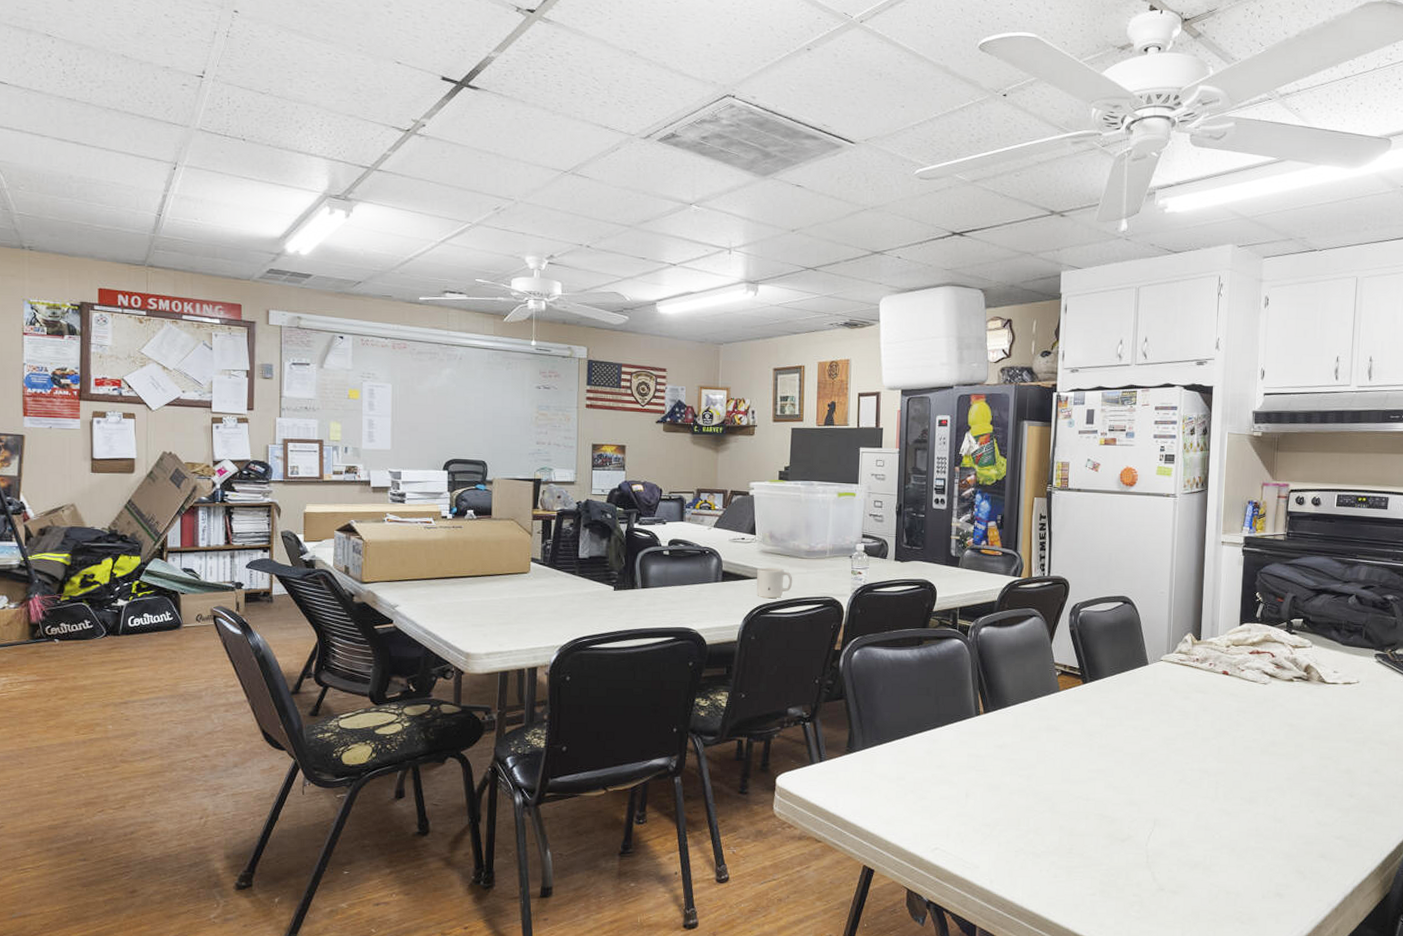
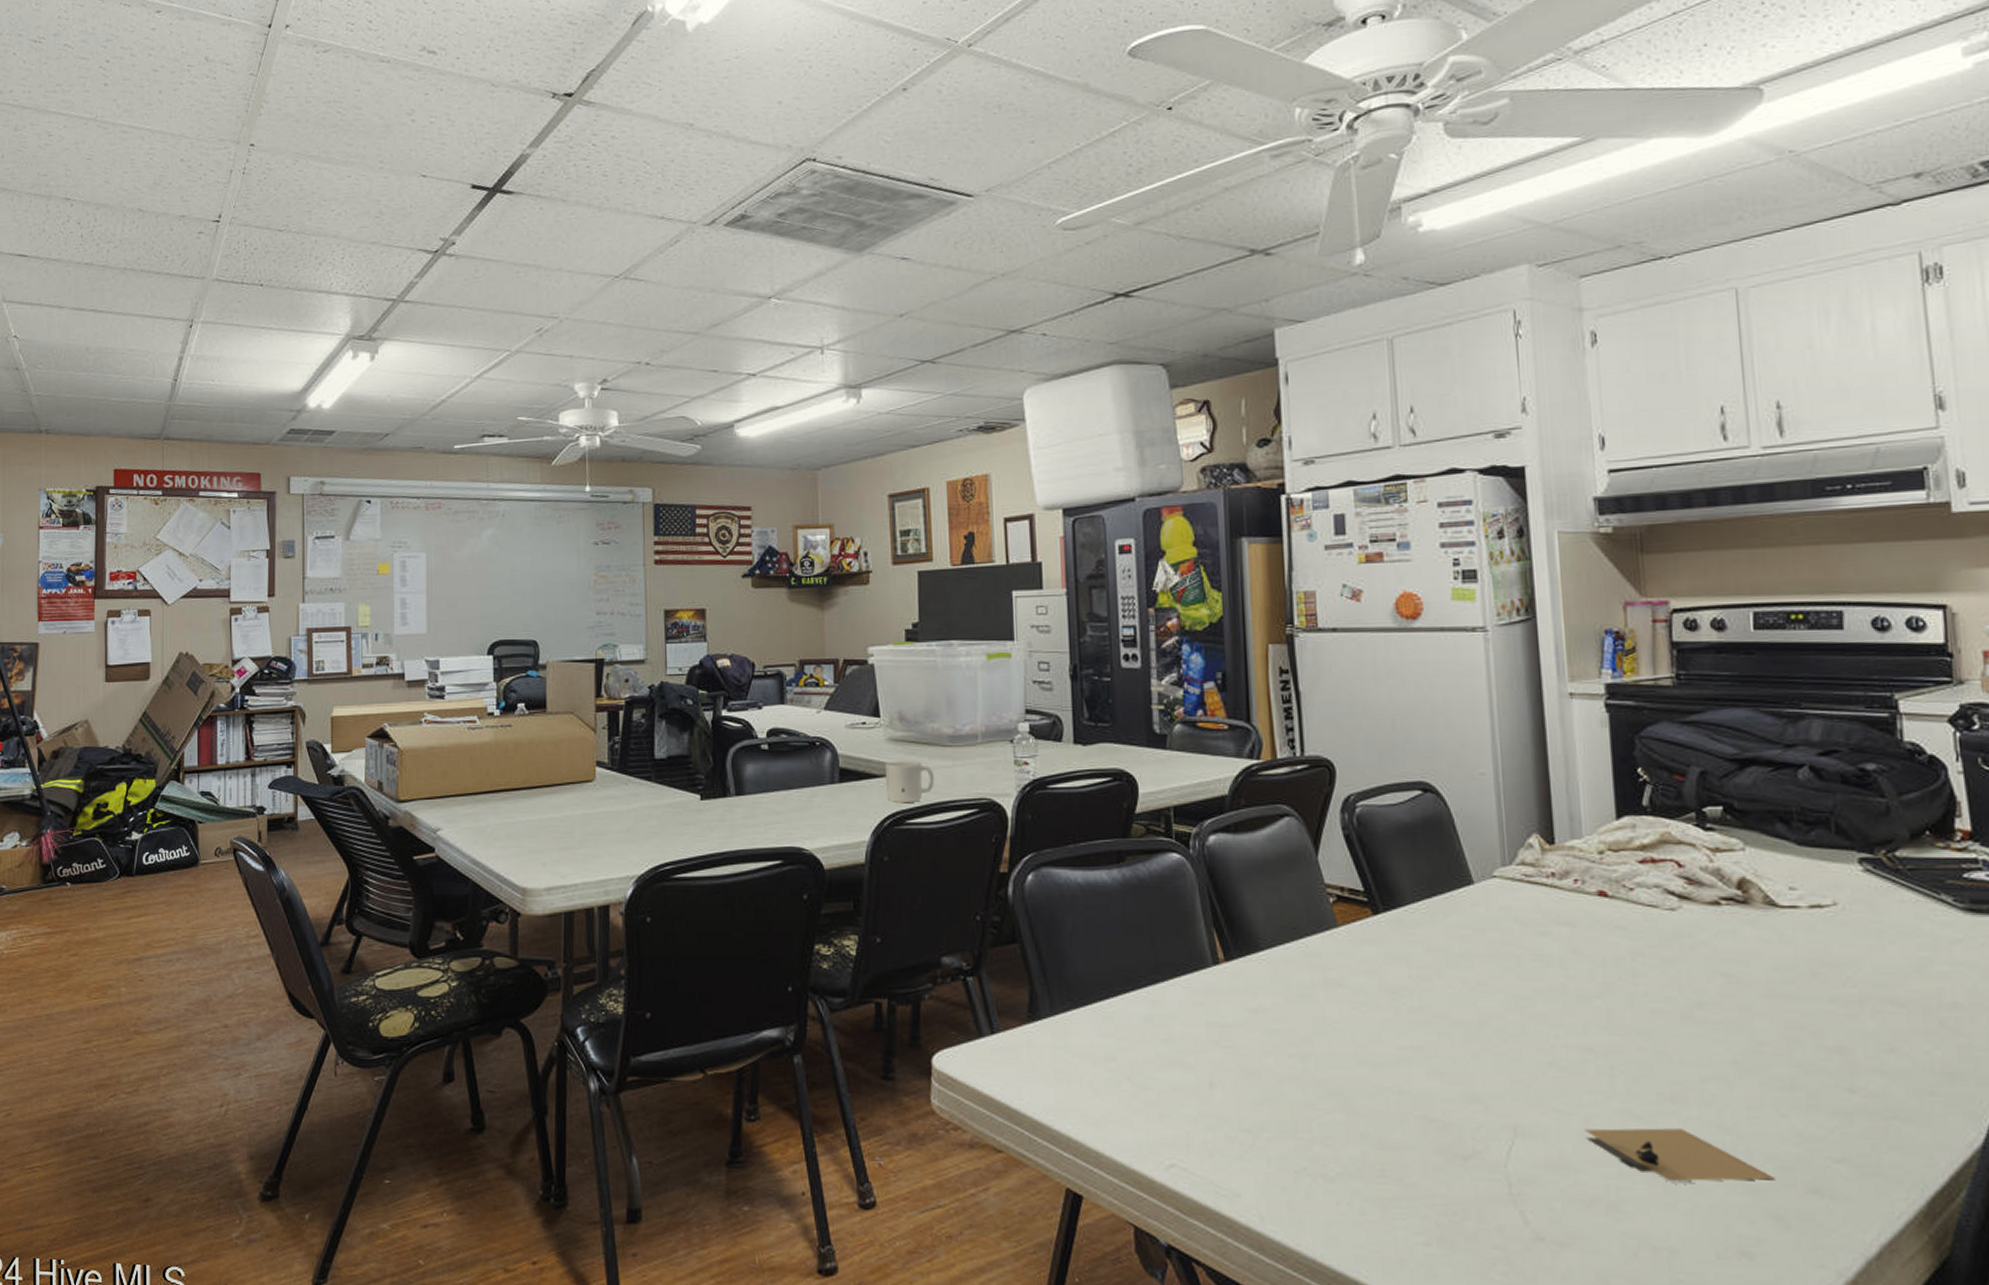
clipboard: none [1196,820,1301,853] -> present [1585,1128,1774,1183]

